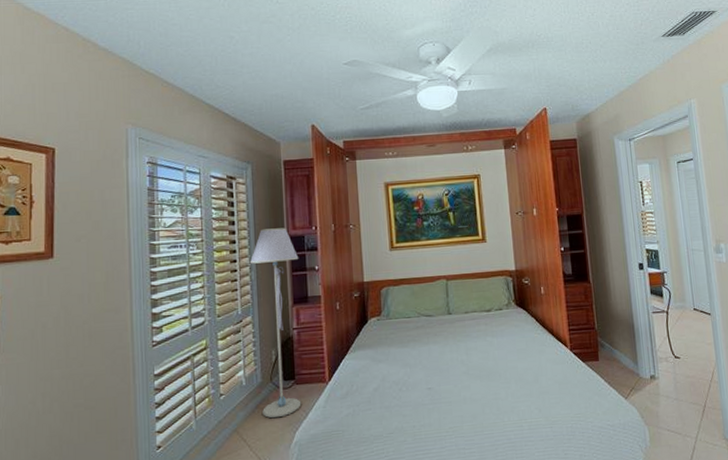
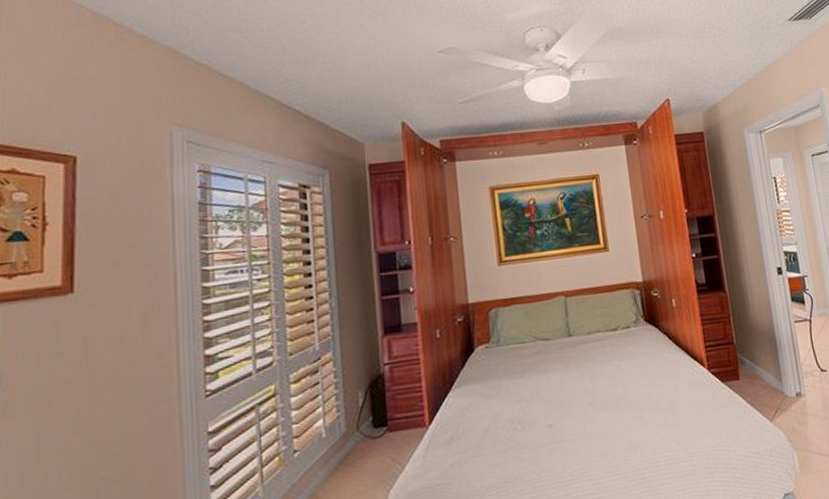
floor lamp: present [249,227,302,419] -> none [328,243,396,476]

